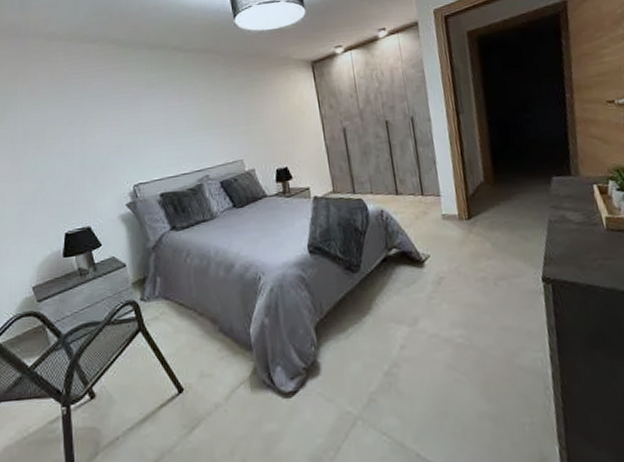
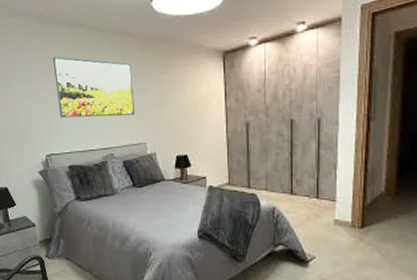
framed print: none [135,80,229,144] -> present [53,57,135,118]

